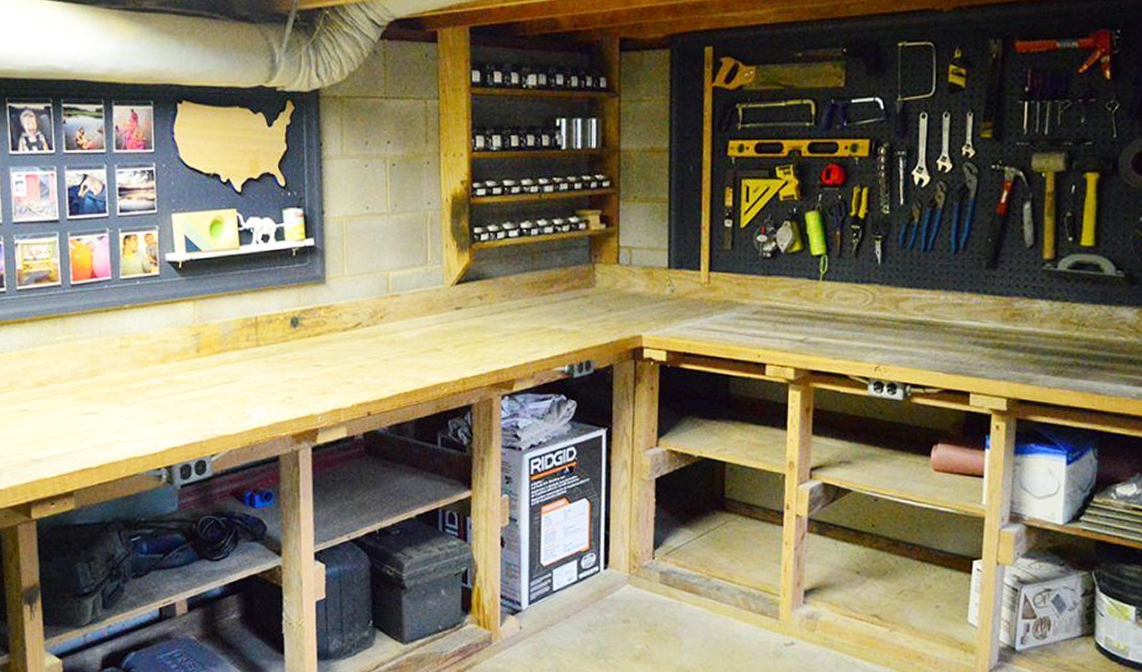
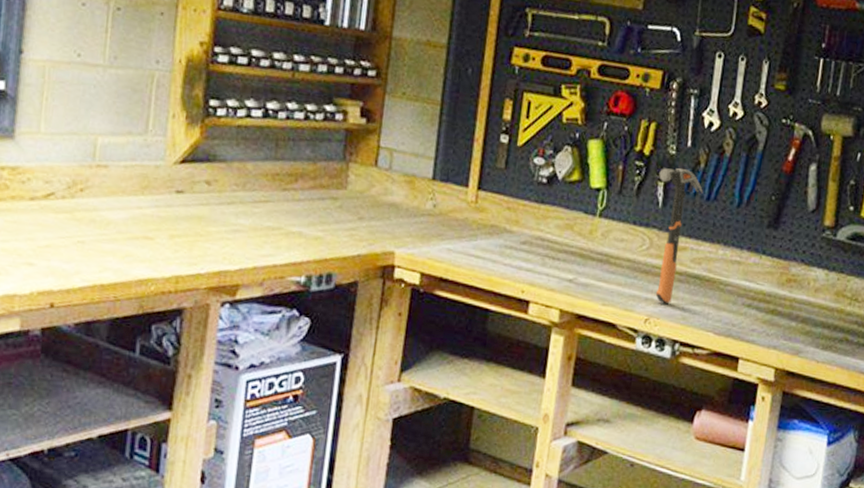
claw hammer: none [875,226,919,352] -> present [655,168,703,305]

